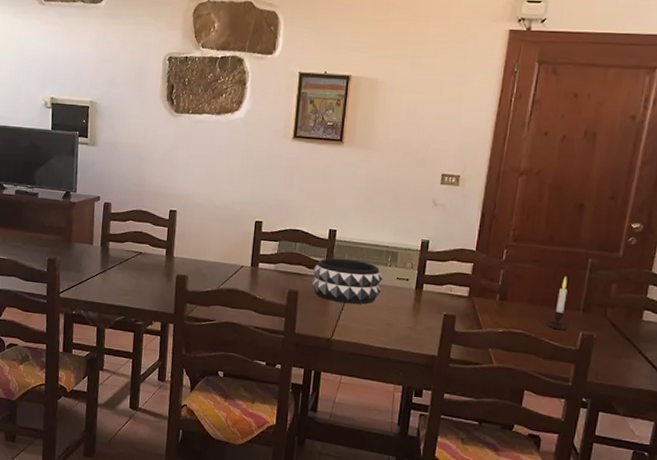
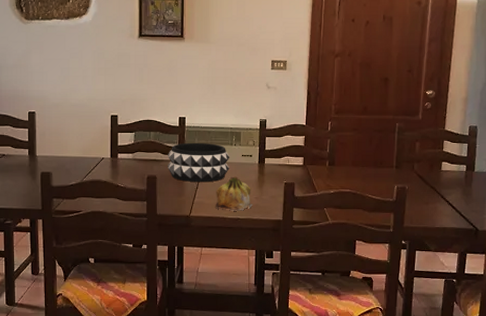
fruit: none [361,300,404,341] -> present [216,176,252,211]
candle: present [543,276,572,330] -> none [366,140,388,186]

